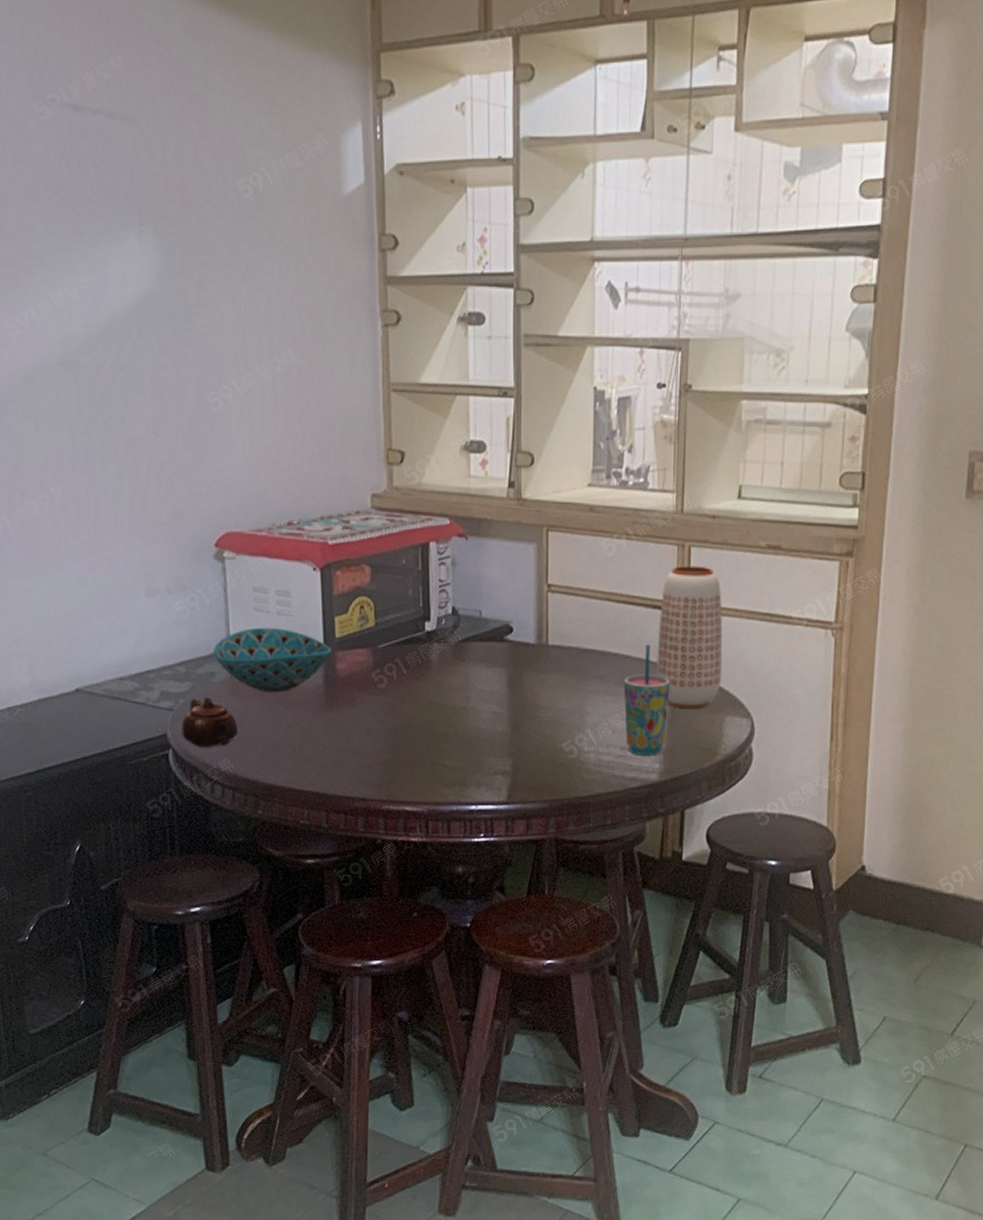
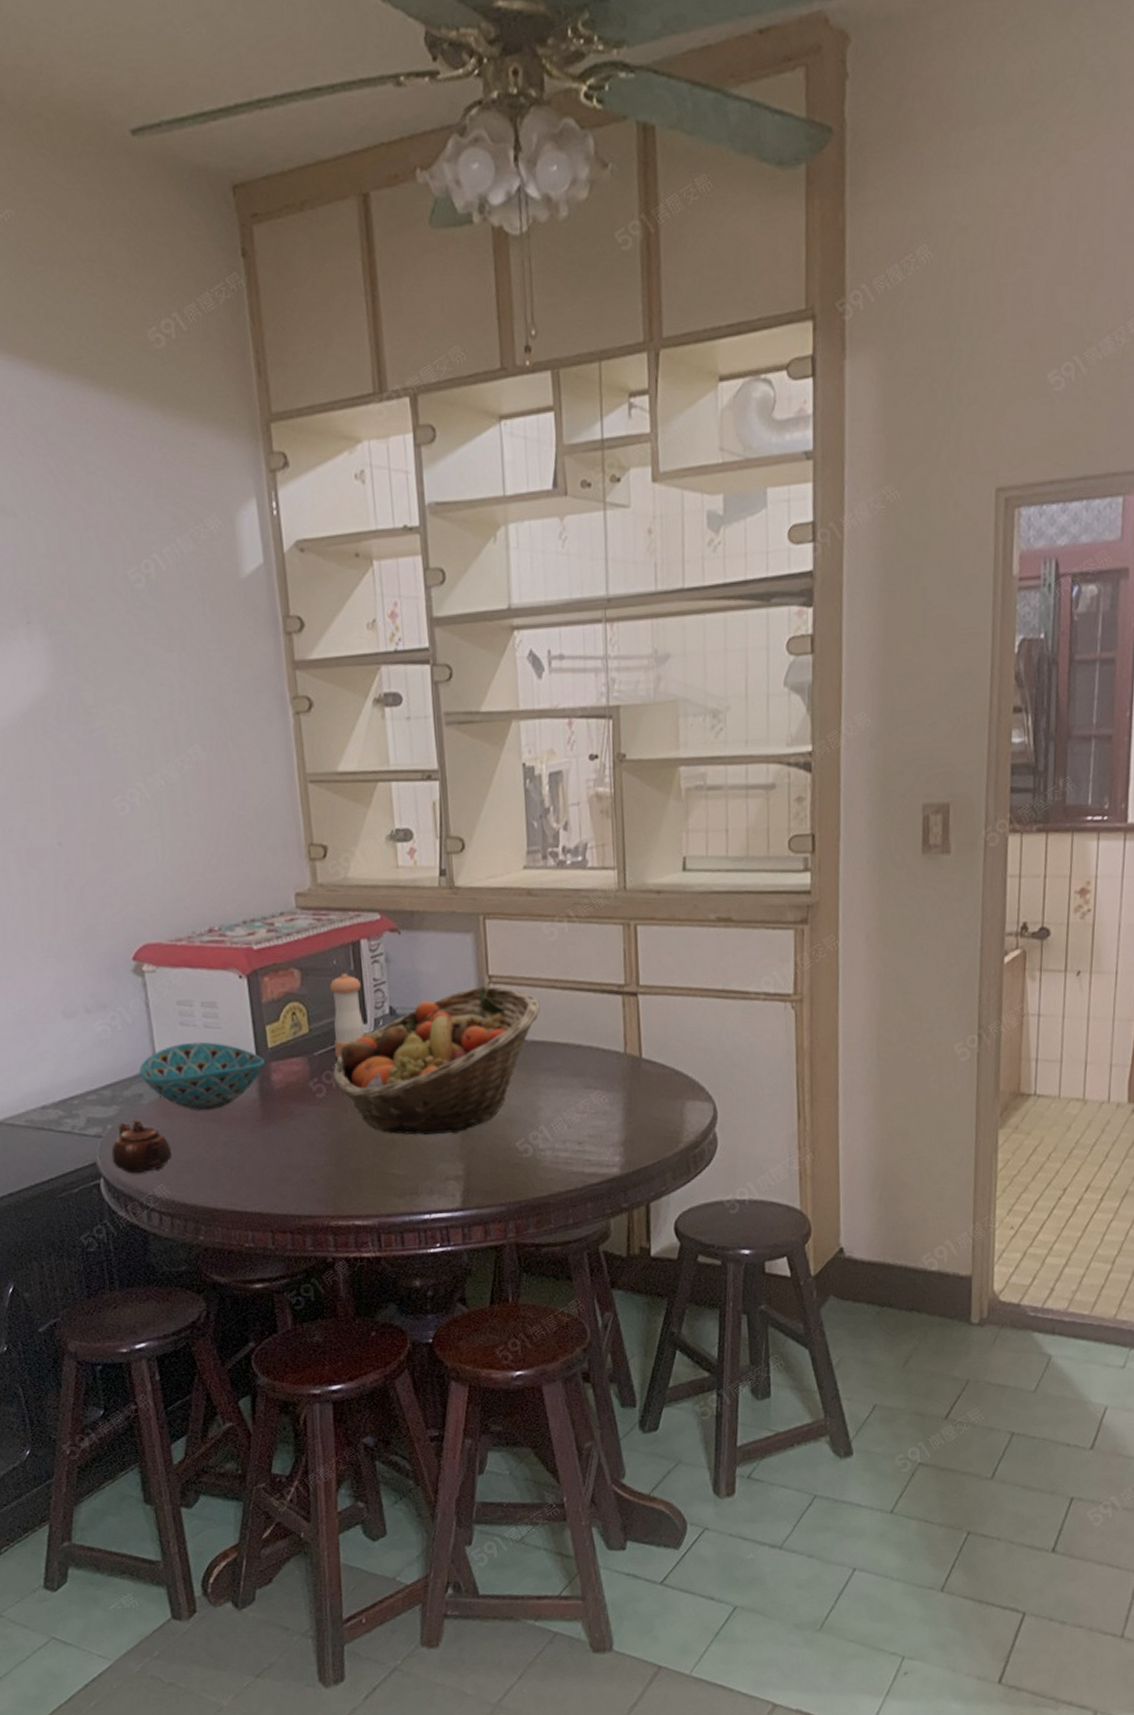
fruit basket: none [395,594,594,731] -> present [333,985,540,1135]
pepper shaker: none [397,573,428,652] -> present [329,973,365,1058]
cup: present [624,644,669,755] -> none [577,1031,625,1149]
vase: present [657,566,723,708] -> none [608,944,680,1096]

